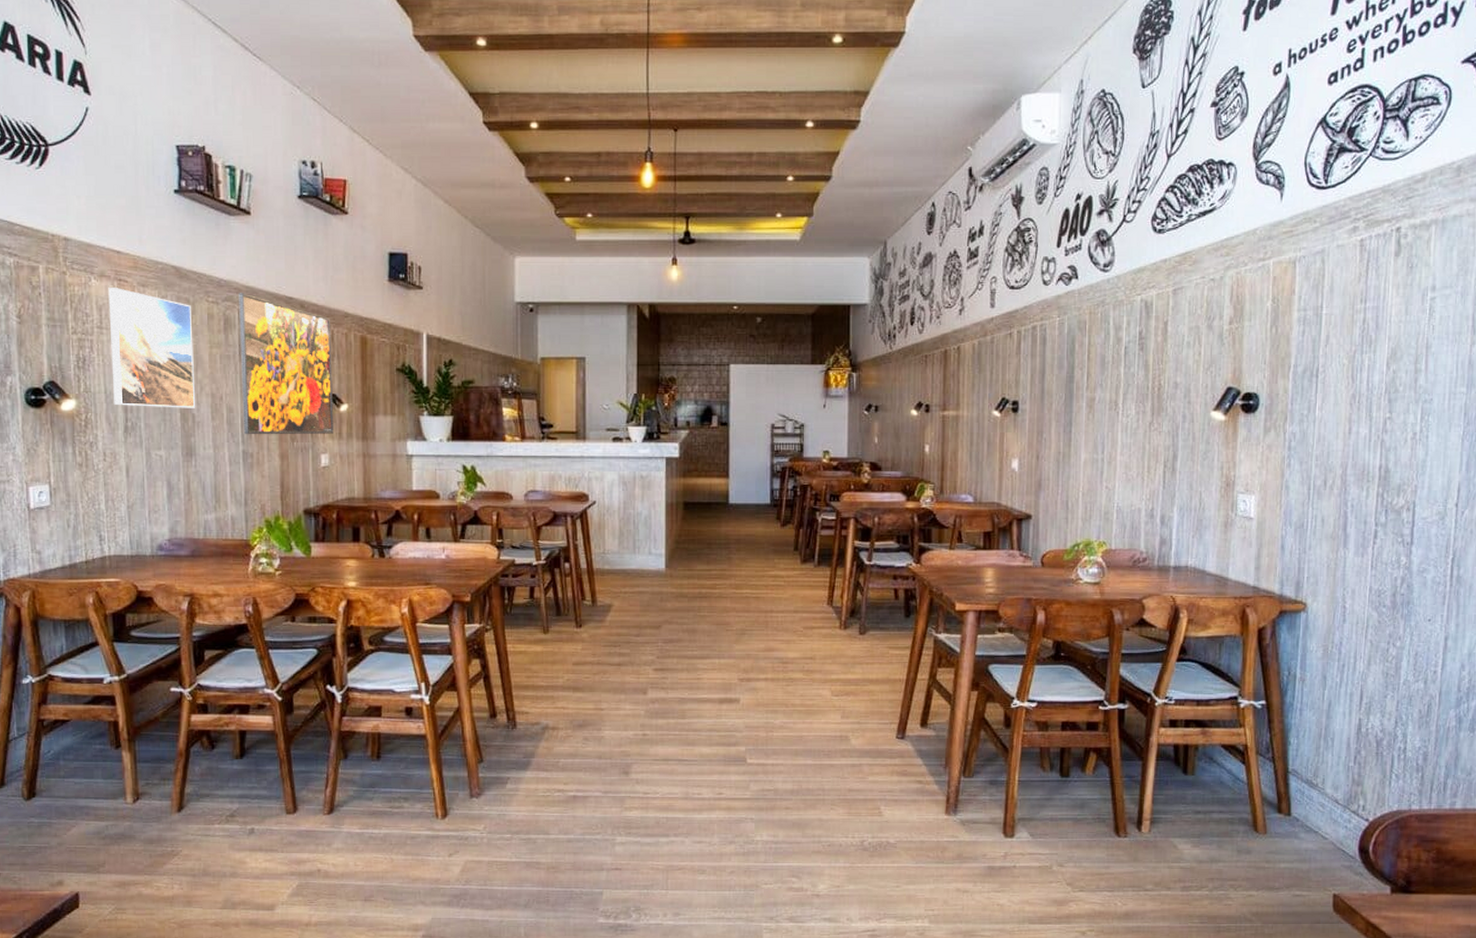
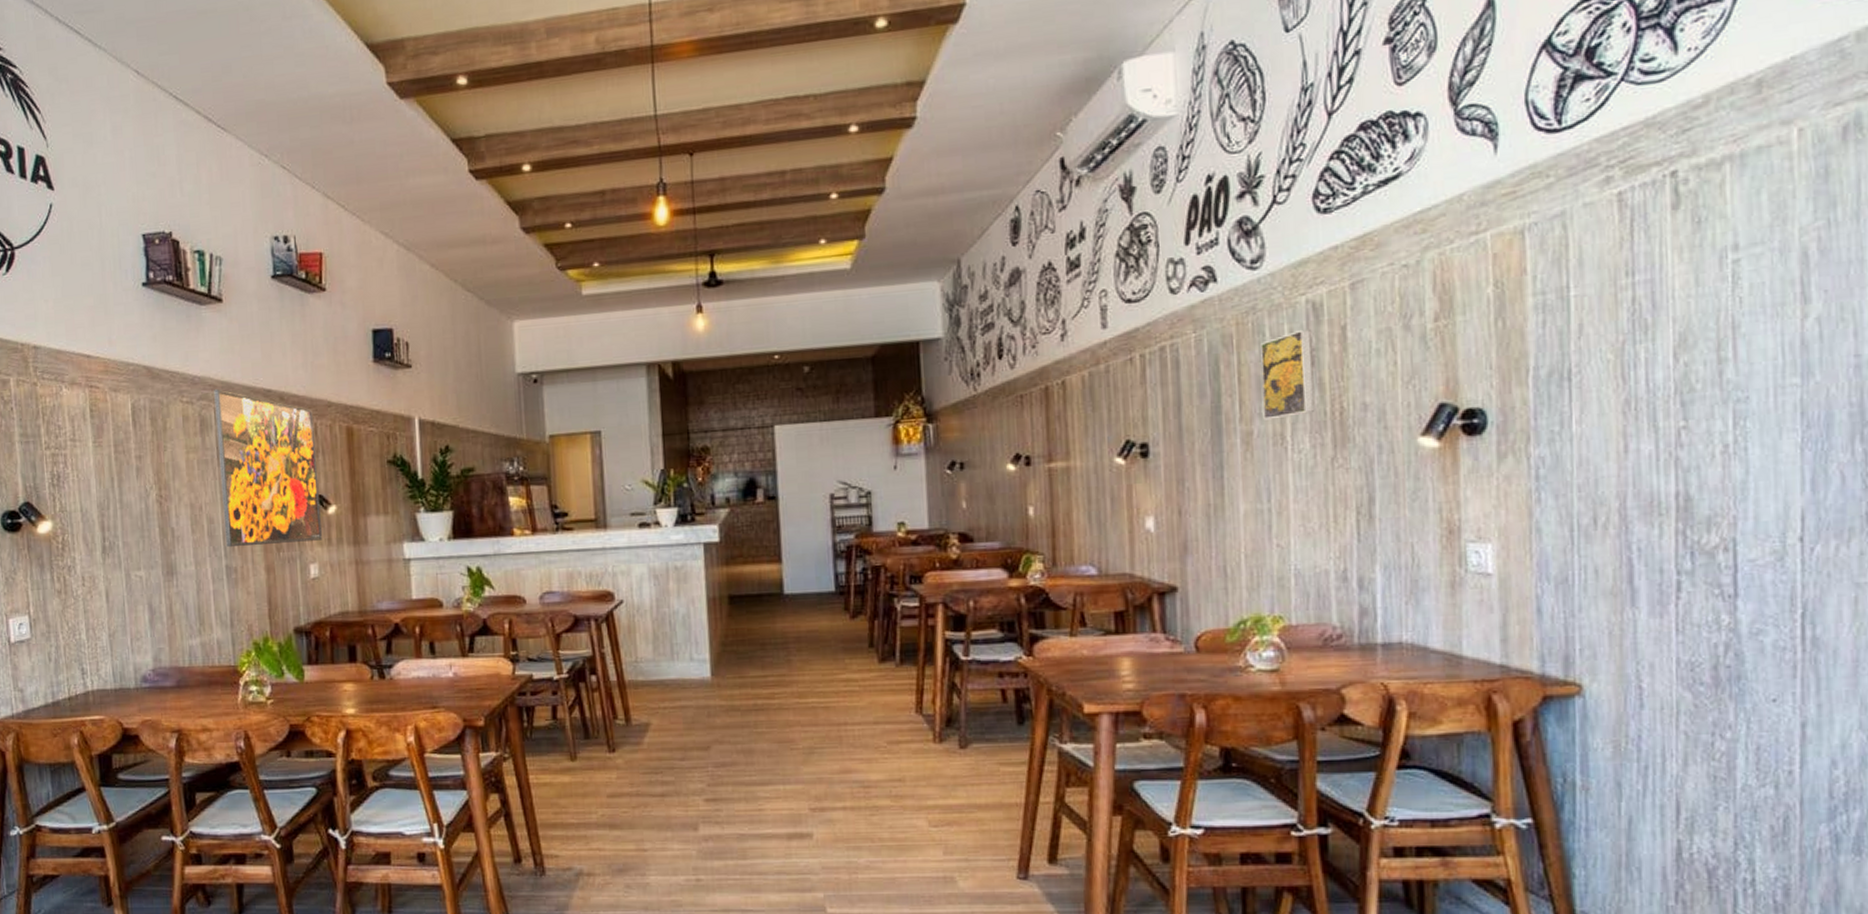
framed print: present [108,288,196,408] -> none [80,395,175,524]
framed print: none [1103,321,1144,390] -> present [1260,328,1315,420]

